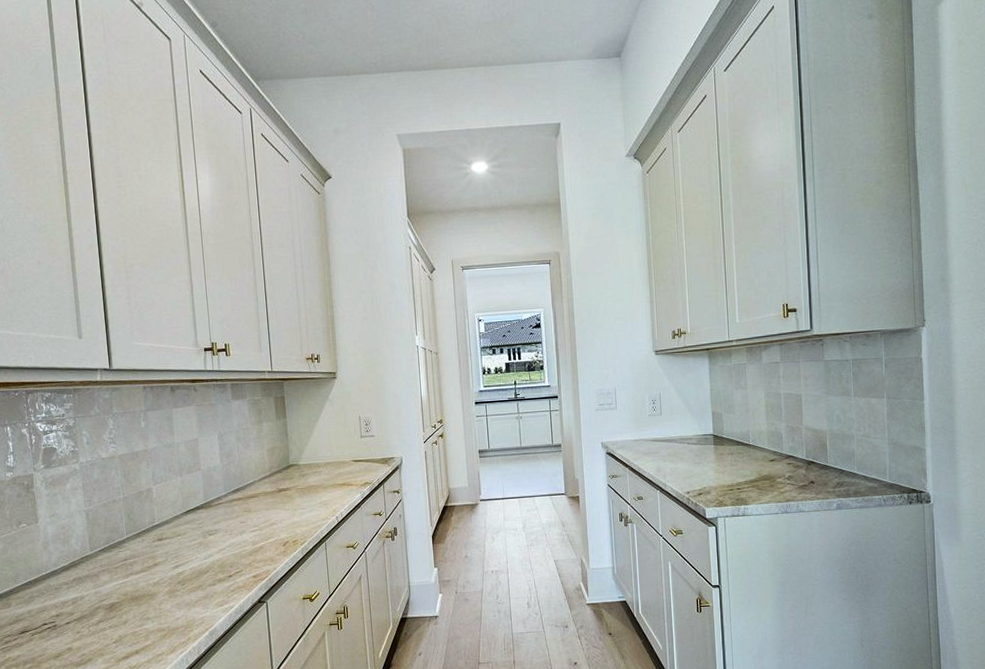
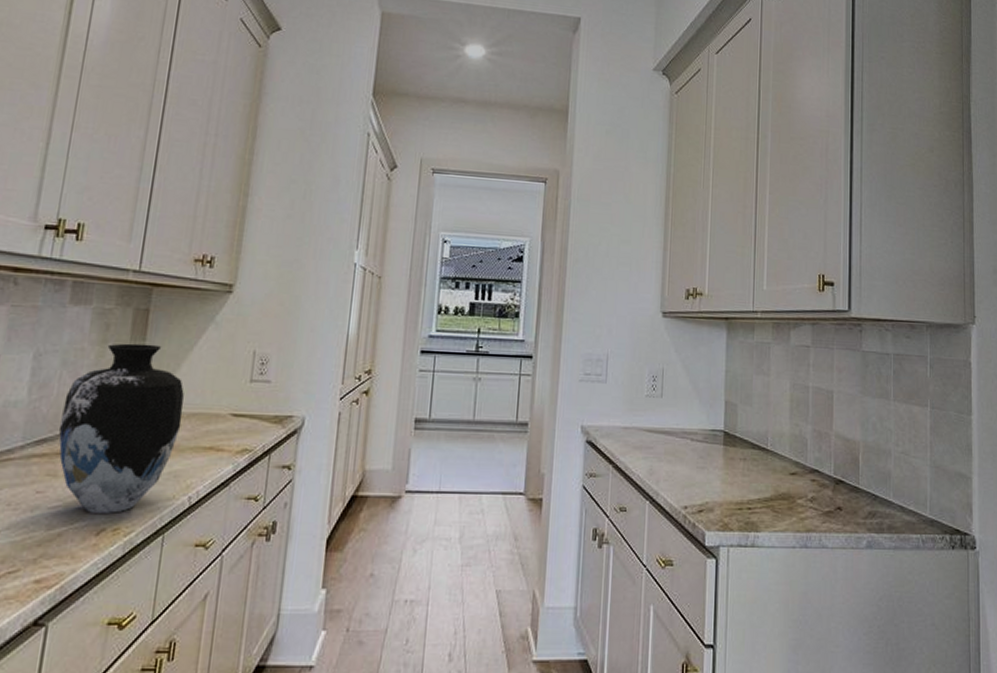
vase: none [244,420,322,532] -> present [58,343,184,513]

